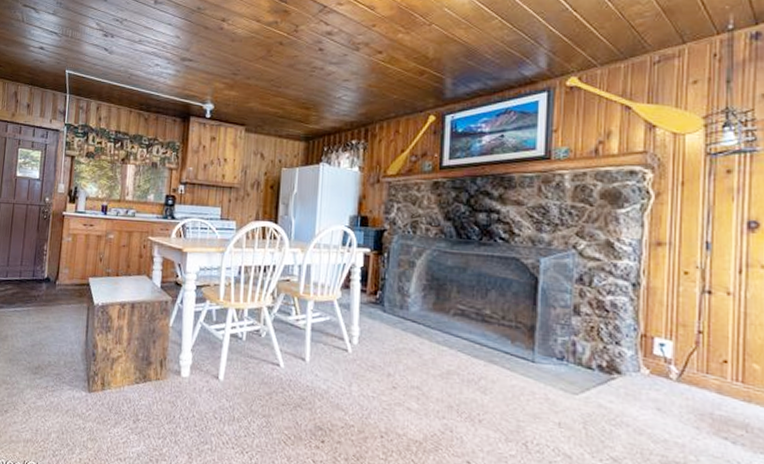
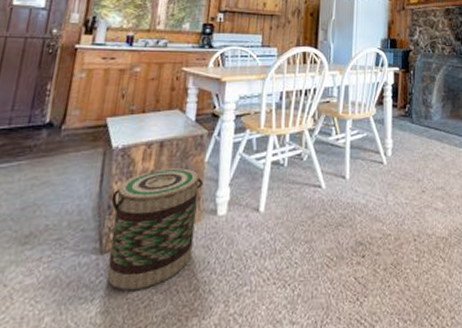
basket: none [94,326,169,428] -> present [107,168,204,290]

